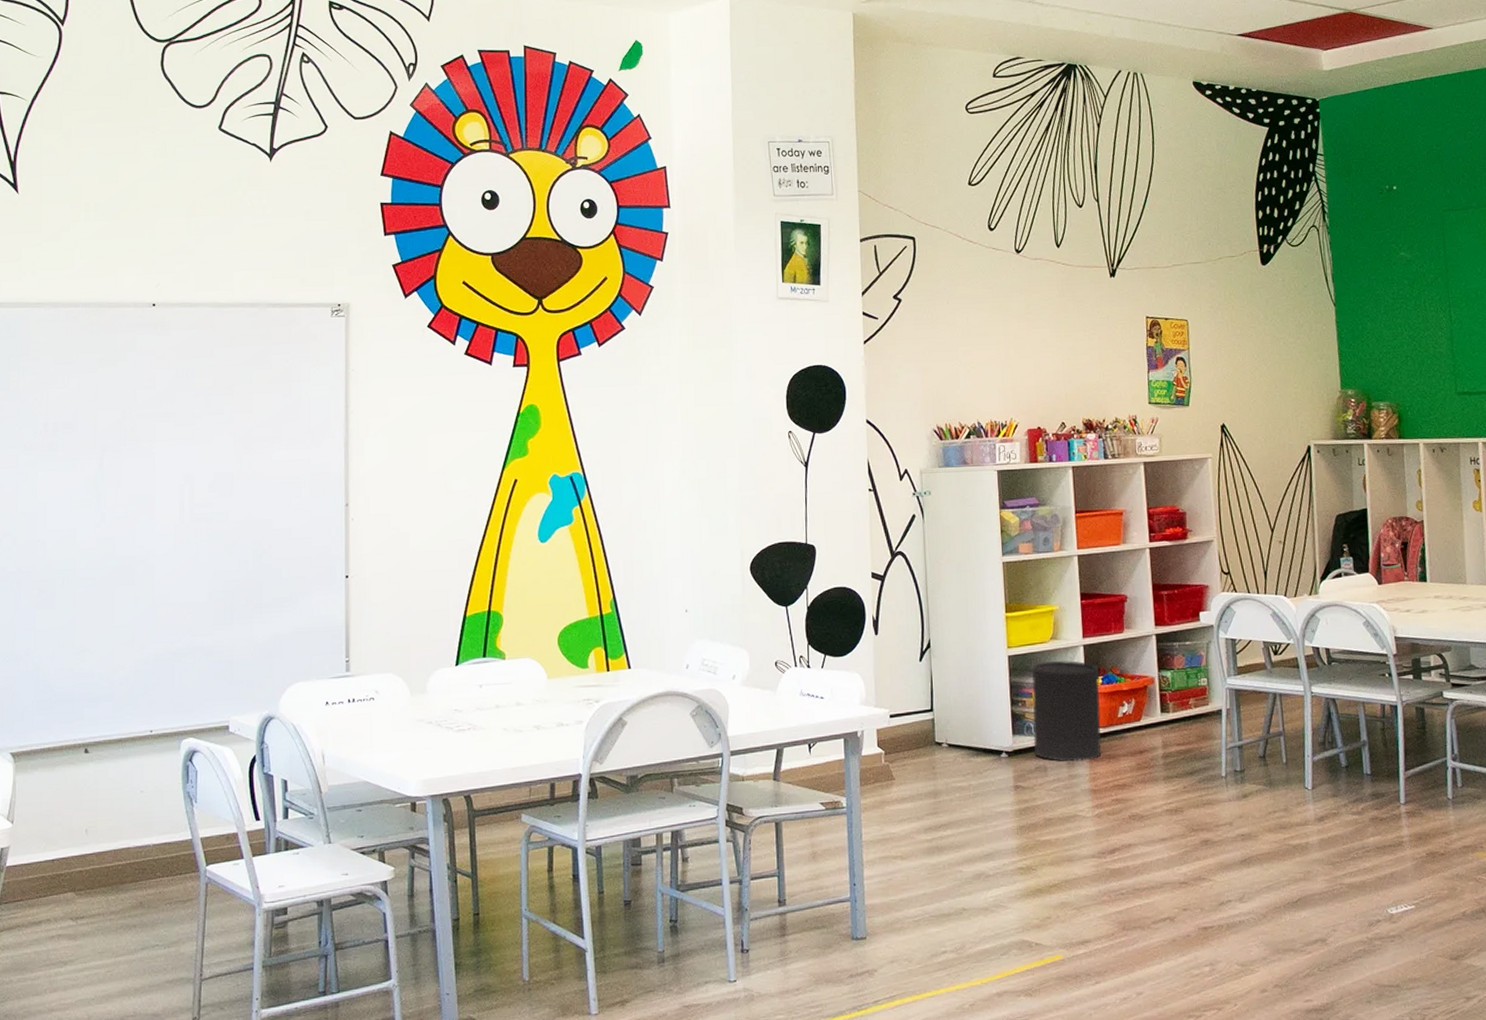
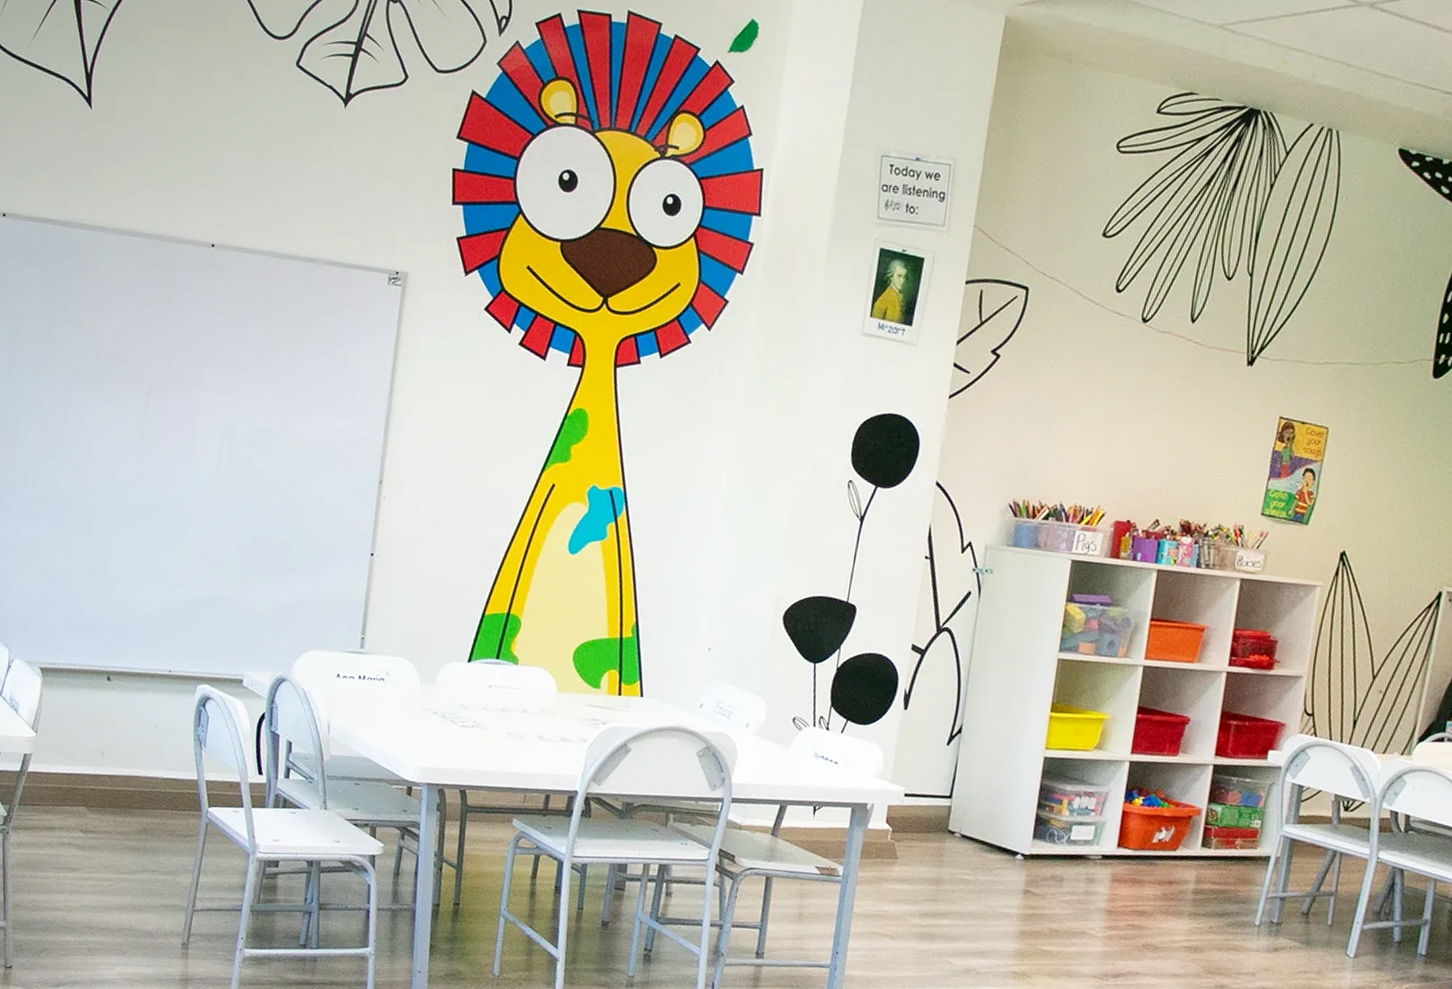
trash can: present [1031,660,1102,762] -> none [1052,770,1142,881]

